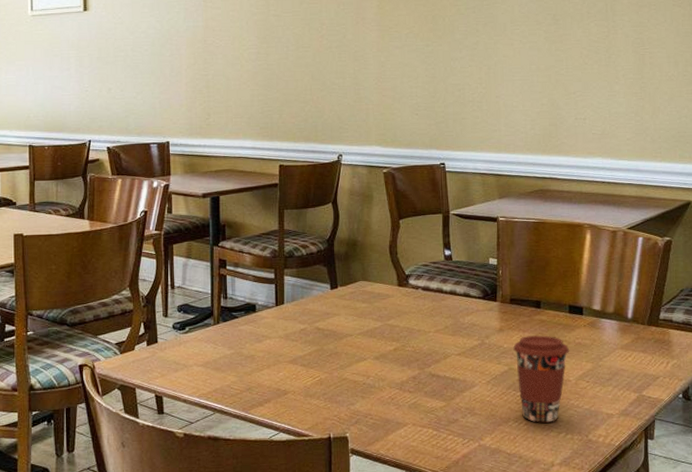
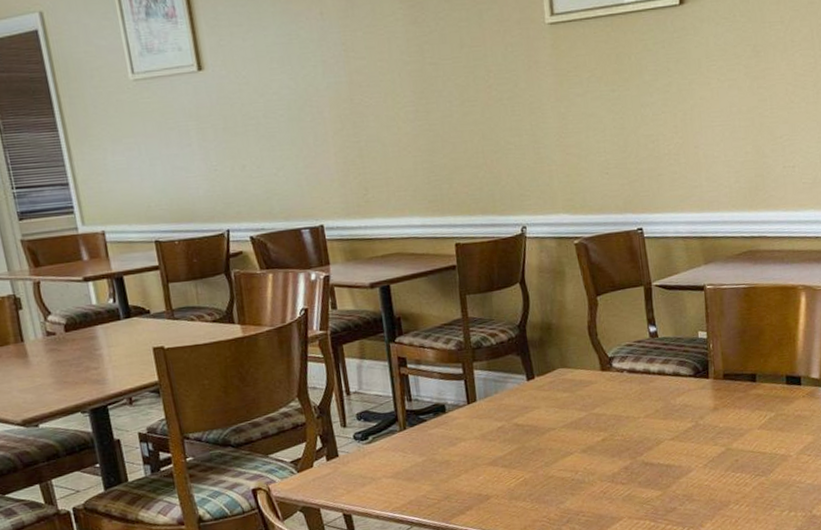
coffee cup: present [513,334,570,423] -> none [729,410,789,503]

